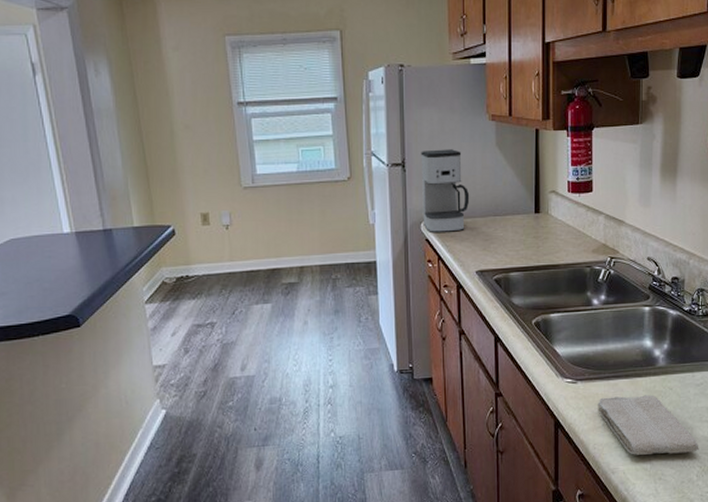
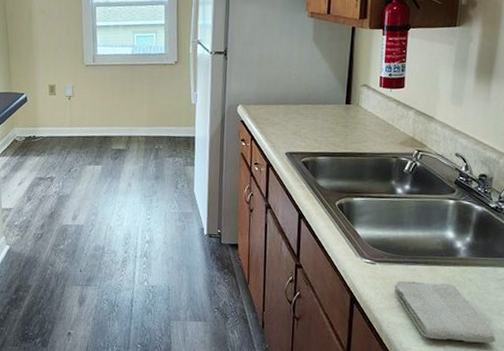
coffee maker: present [420,149,470,234] -> none [239,41,285,117]

